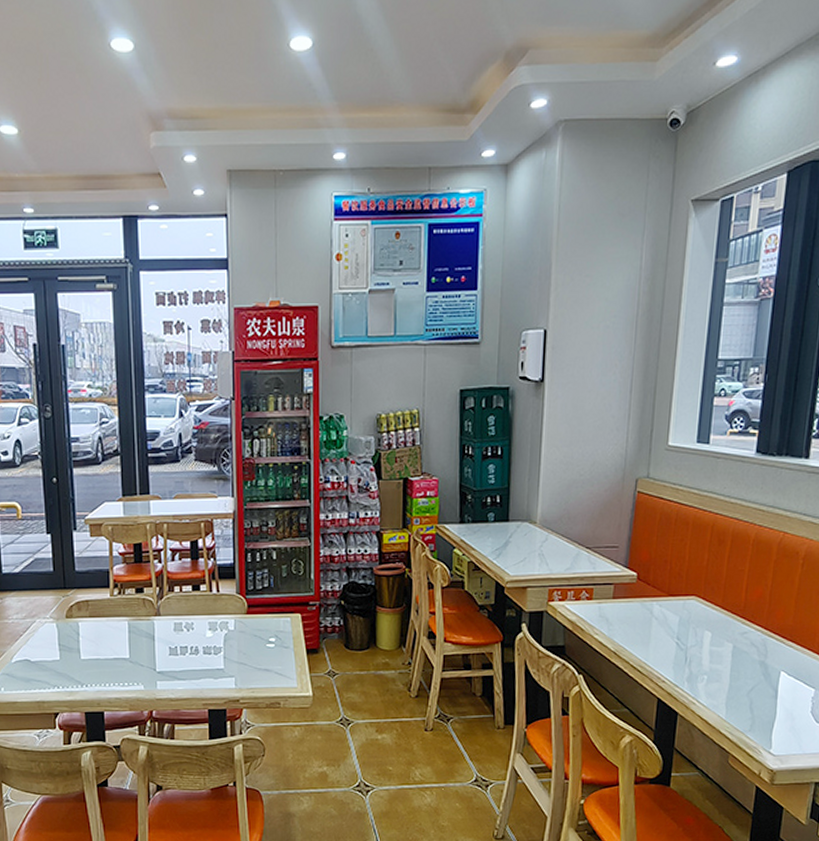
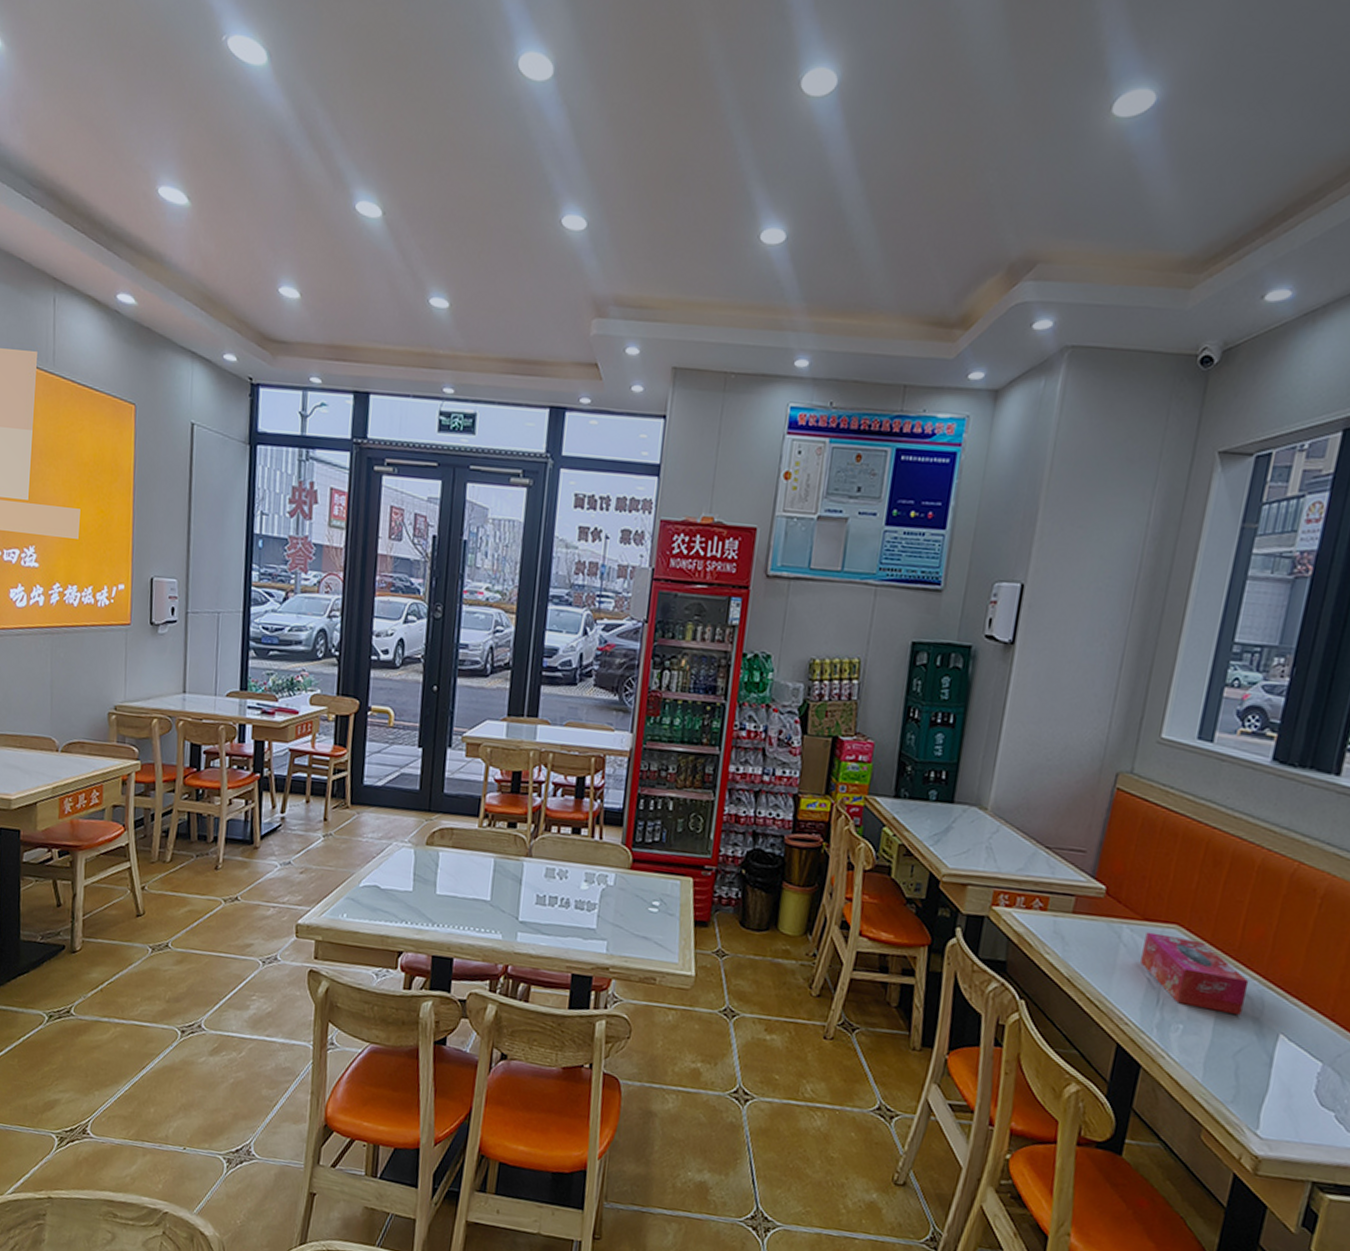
tissue box: none [670,605,754,662] -> present [1141,931,1249,1016]

